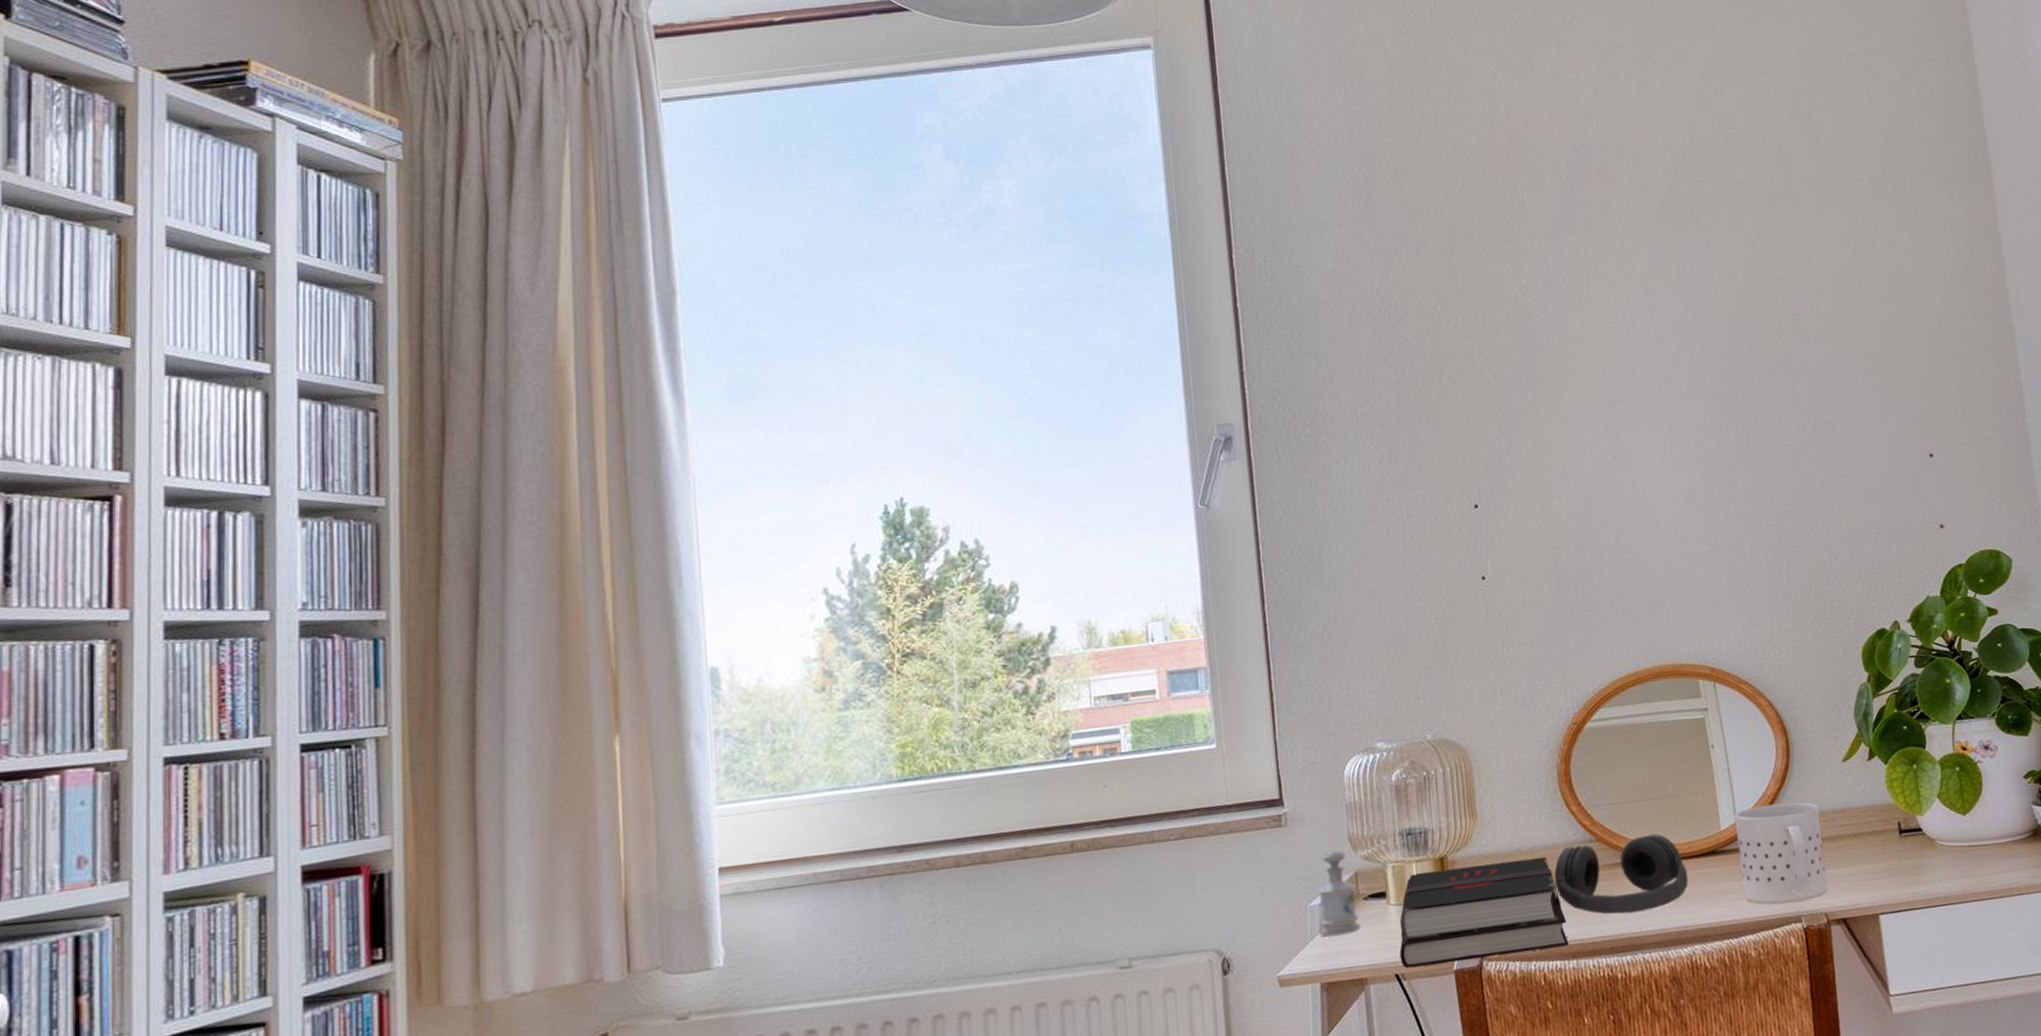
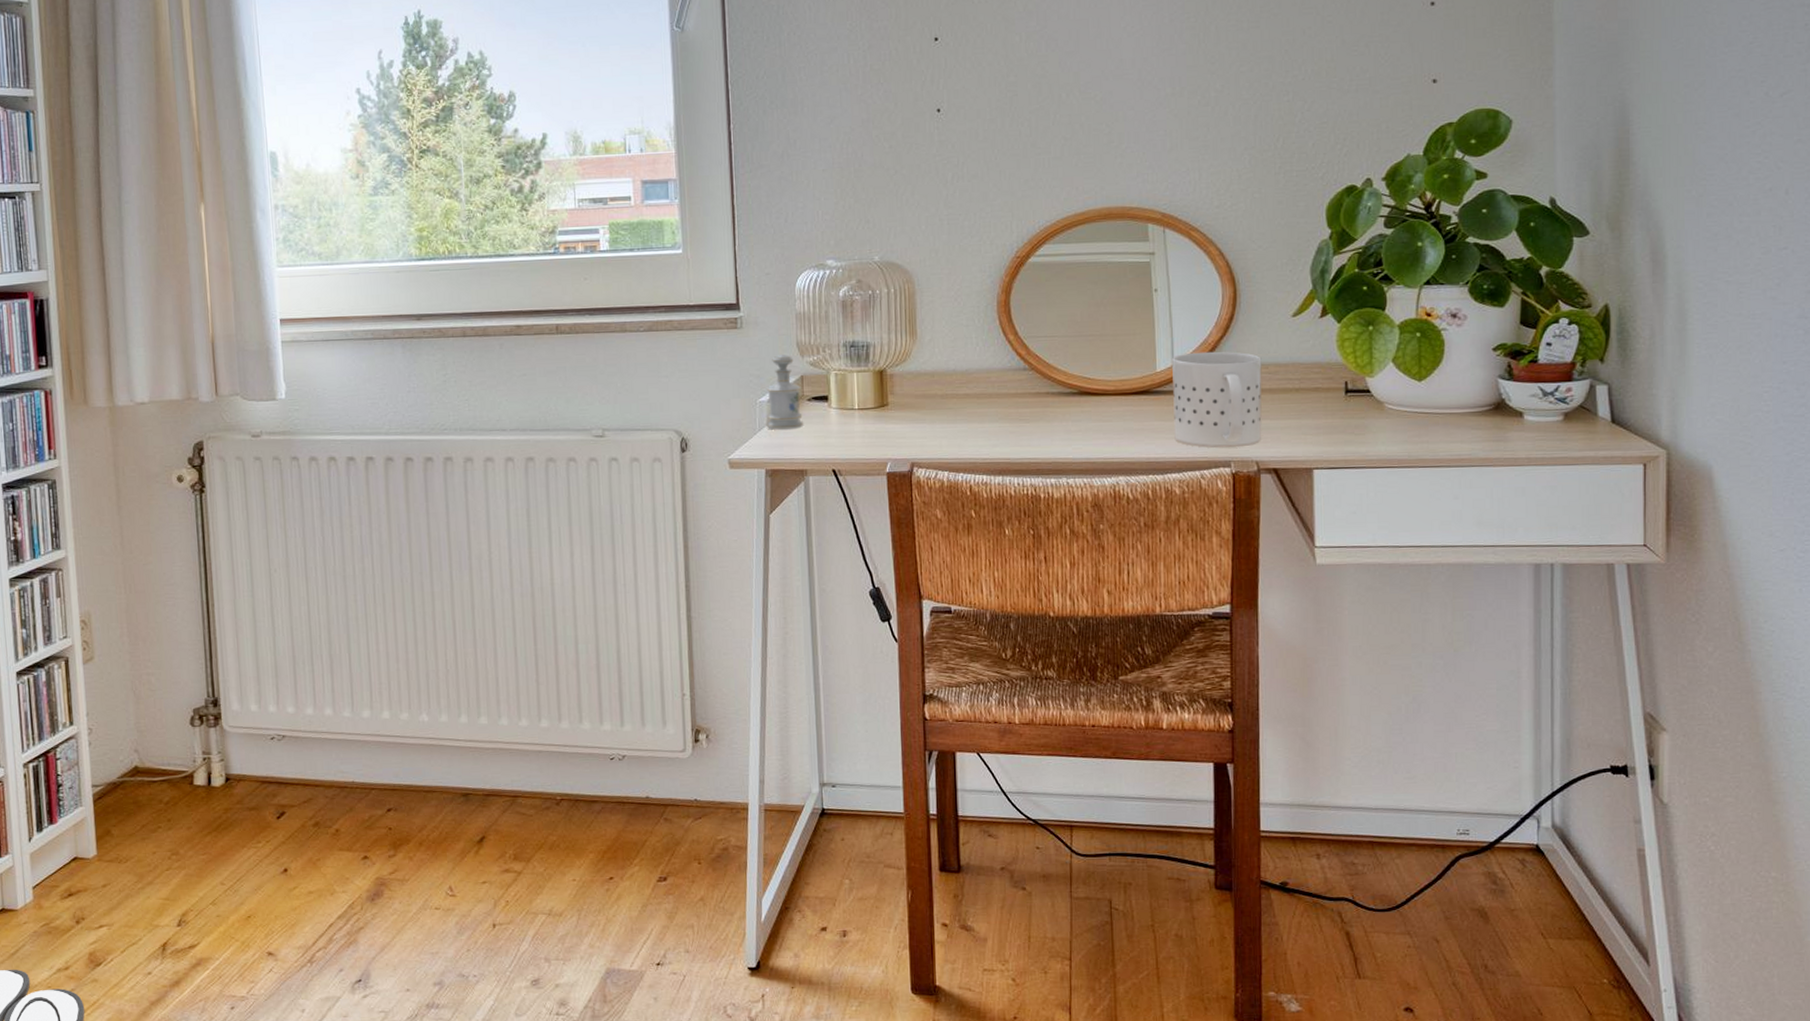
hardback book: present [1399,856,1569,969] -> none [837,379,996,466]
headphones: present [1554,833,1689,915] -> none [987,368,1119,440]

